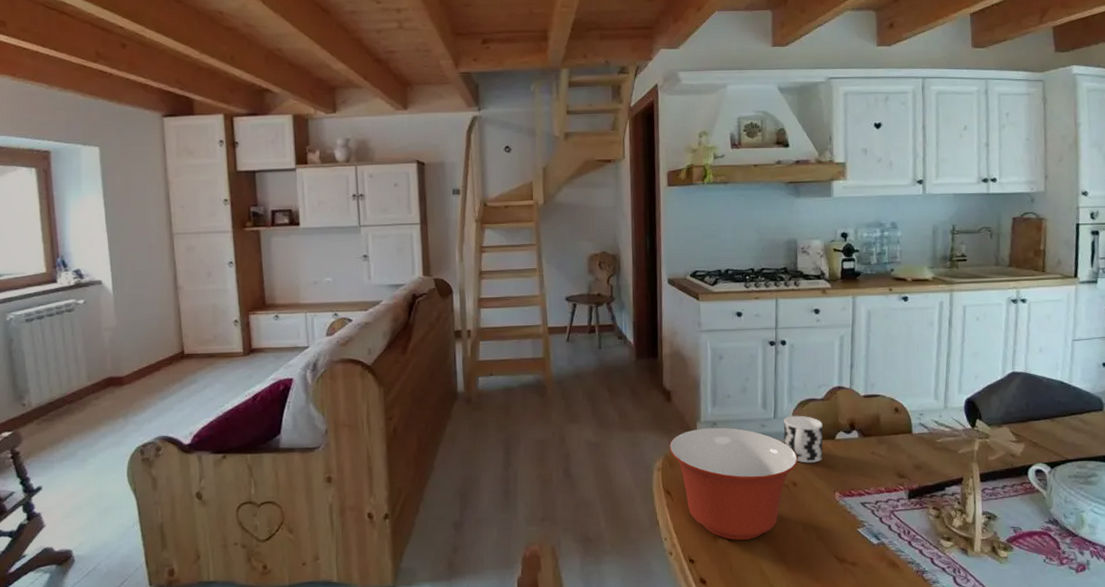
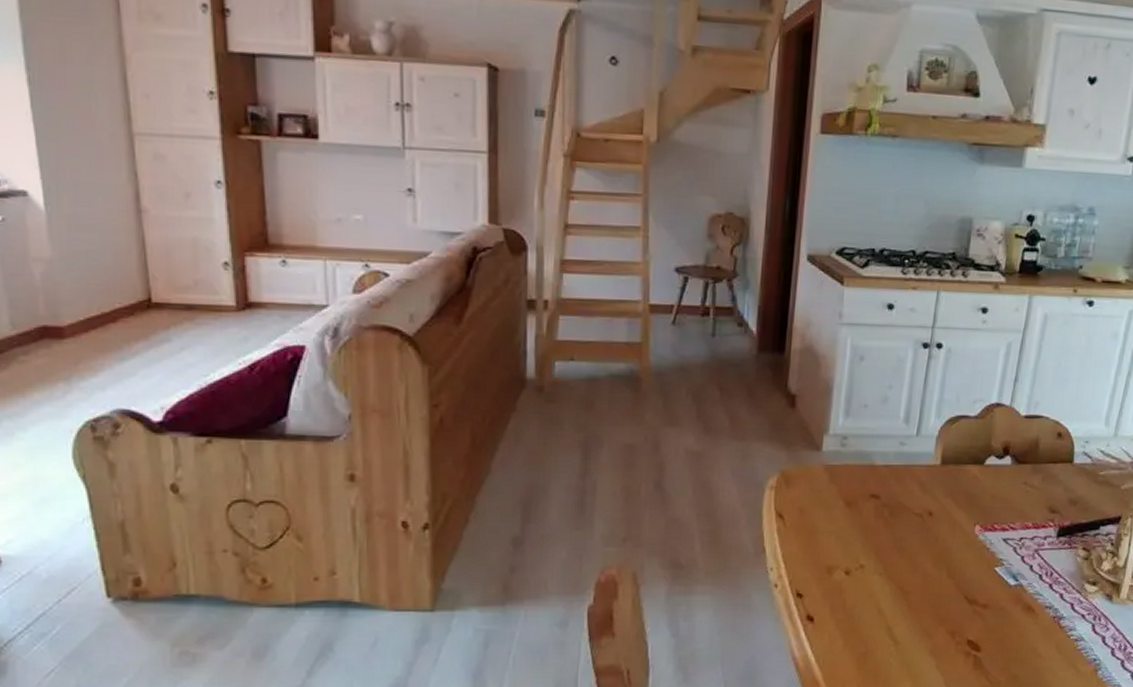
mixing bowl: present [669,427,798,540] -> none [787,442,938,574]
cup: present [783,415,823,463] -> none [924,434,973,491]

